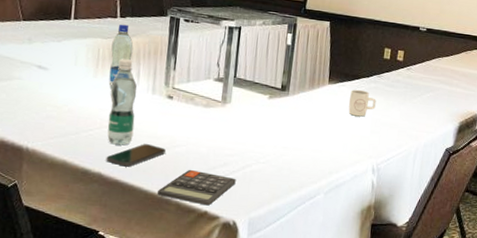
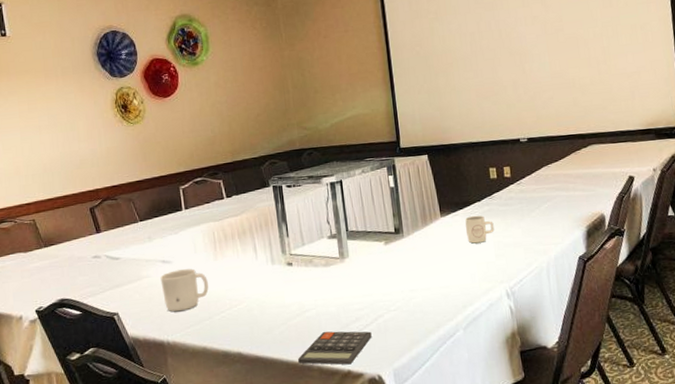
mug: none [31,78,83,121] -> present [160,268,209,312]
smartphone: present [106,144,167,167] -> none [242,314,298,342]
bottle: present [107,59,137,146] -> none [231,236,263,322]
bottle: present [108,24,134,90] -> none [224,203,246,269]

